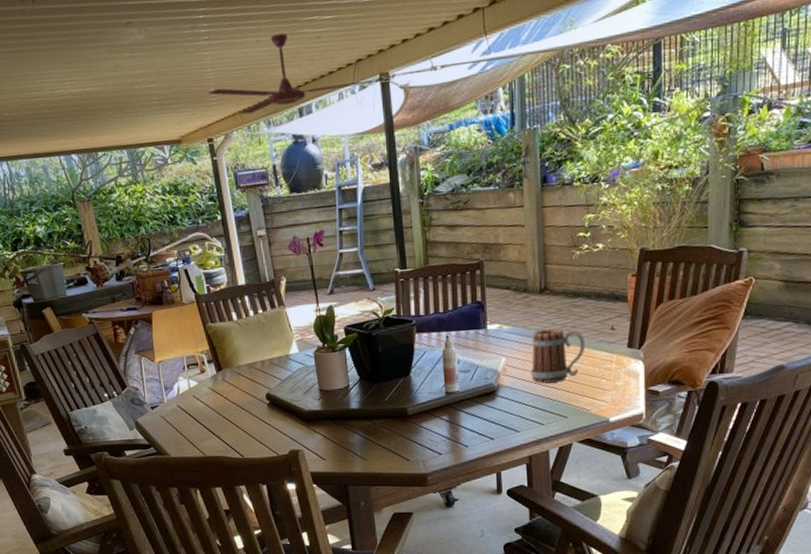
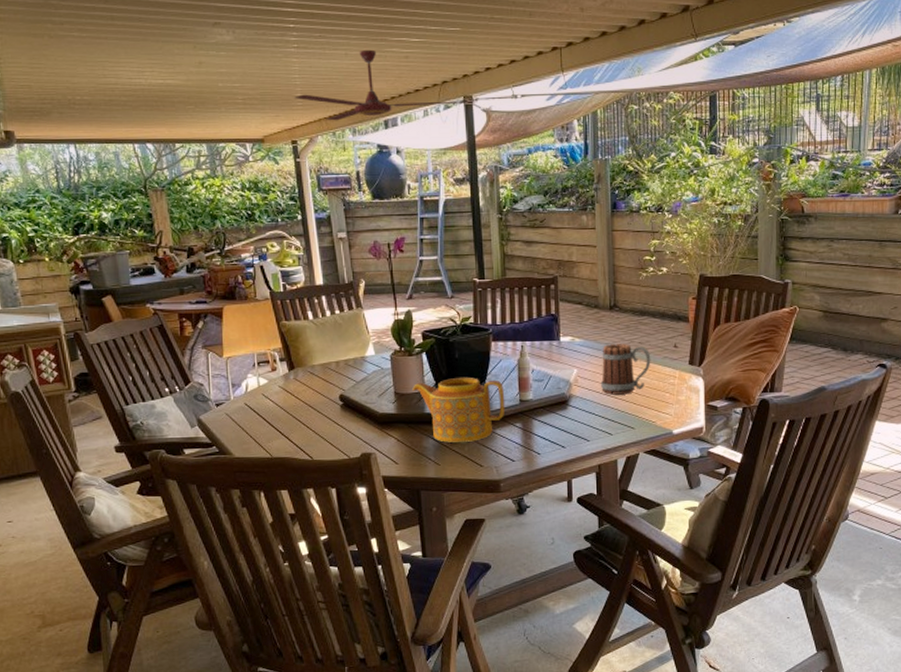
teapot: none [337,371,431,438] -> present [412,377,505,443]

